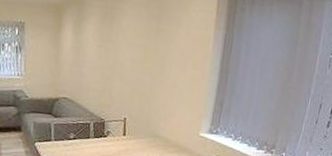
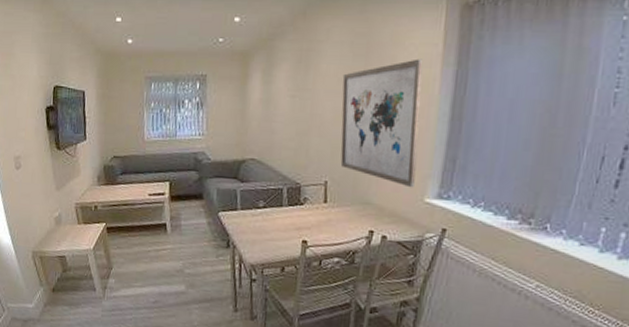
wall art: none [136,22,202,125] -> present [340,59,424,188]

